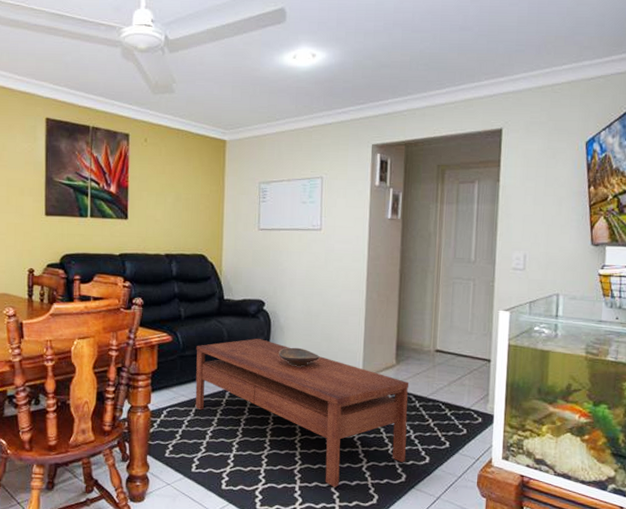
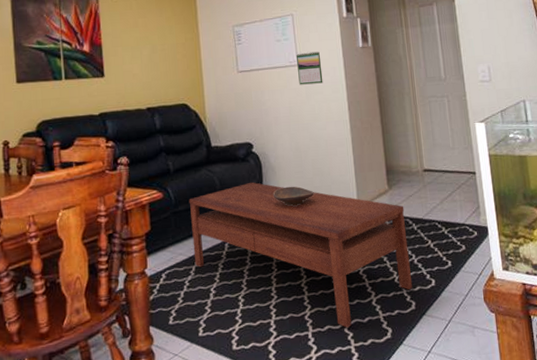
calendar: none [319,217,346,251] -> present [296,51,323,85]

